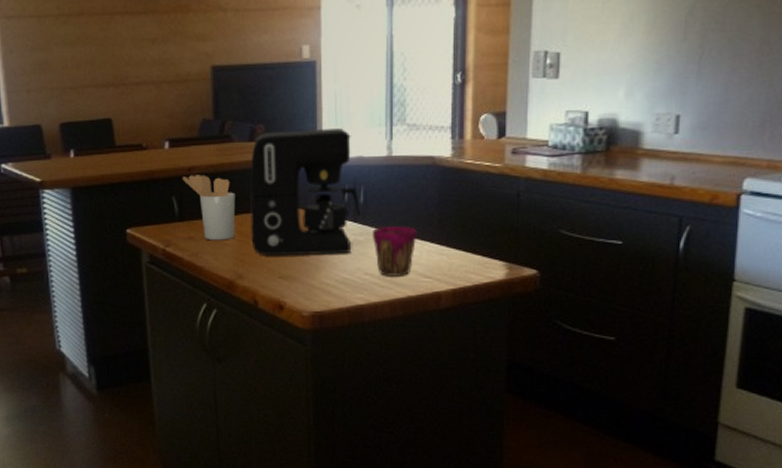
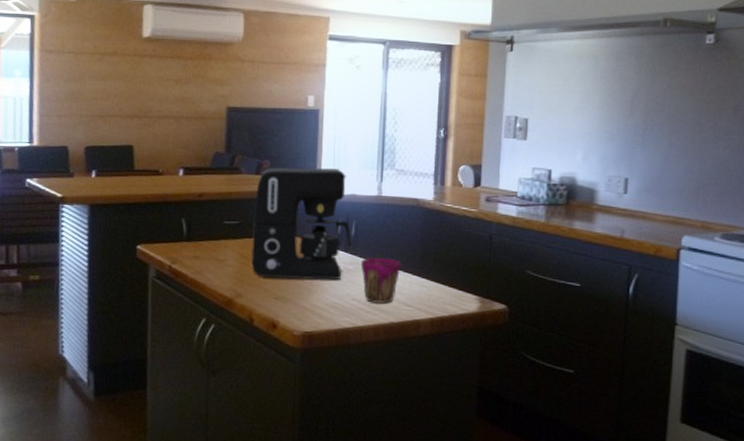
utensil holder: present [183,174,236,241] -> none [193,200,240,261]

